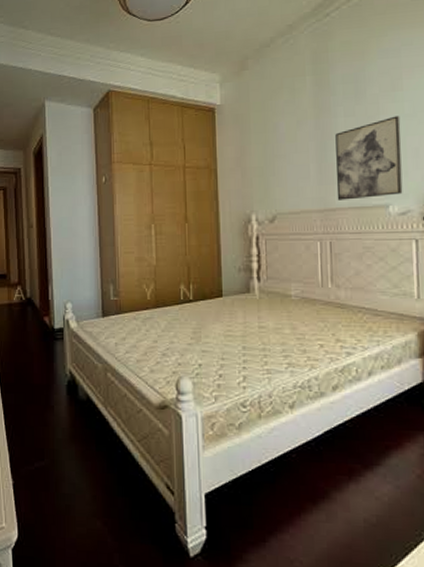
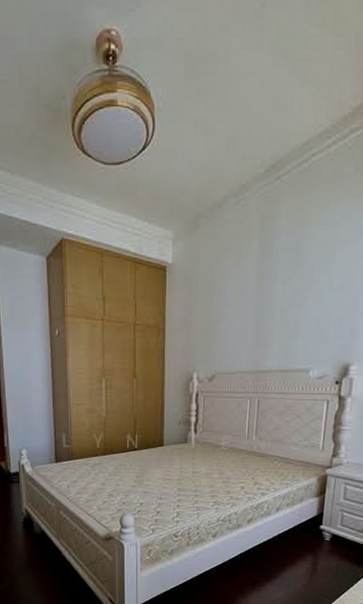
wall art: present [335,115,403,200] -> none [268,287,330,363]

